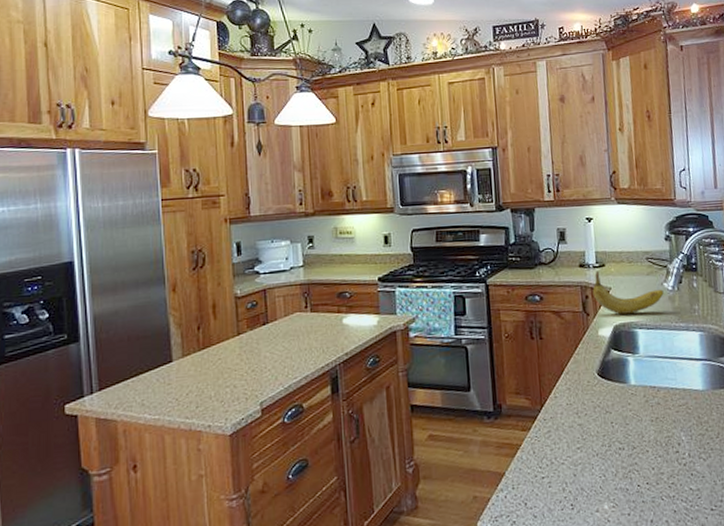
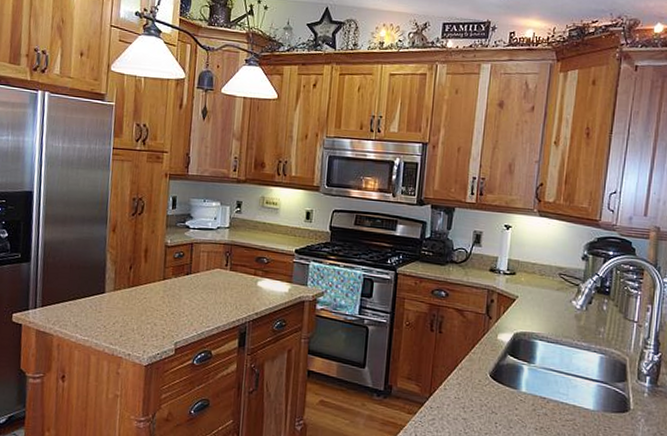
banana: present [592,271,664,315] -> none [498,278,571,325]

